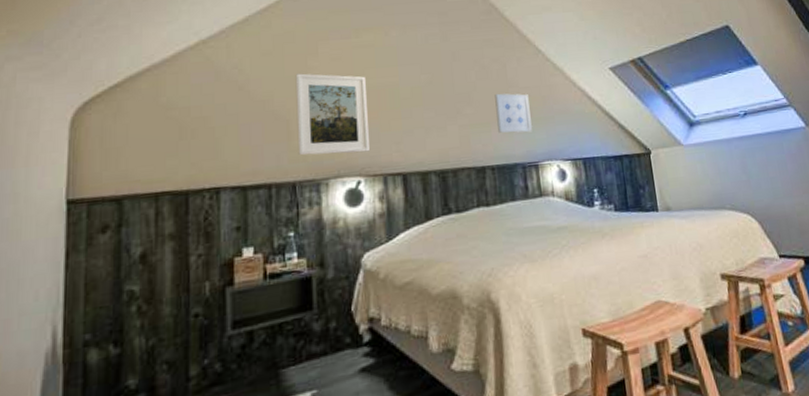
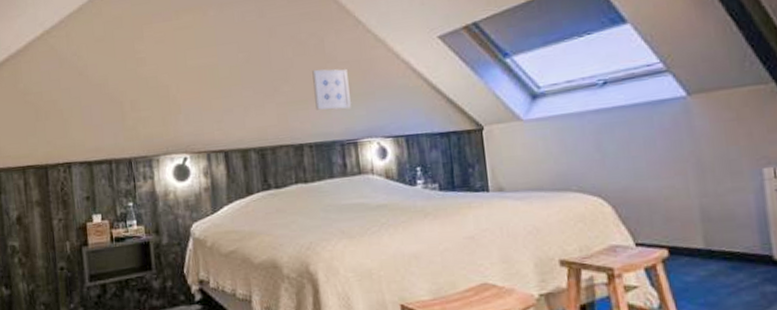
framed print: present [295,73,370,156] -> none [125,57,194,134]

